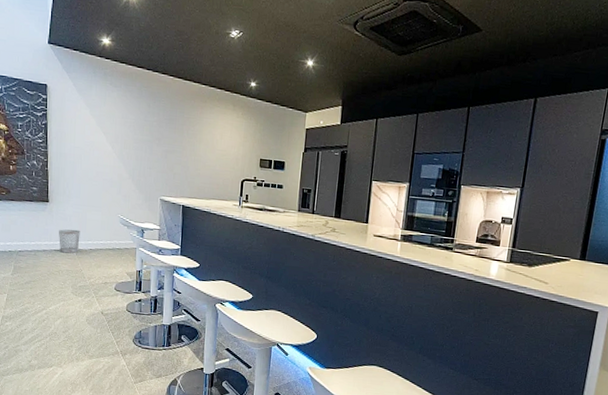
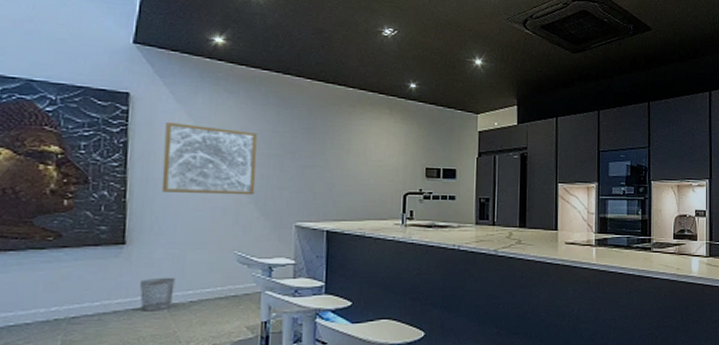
wall art: none [70,110,134,172] -> present [161,123,257,196]

